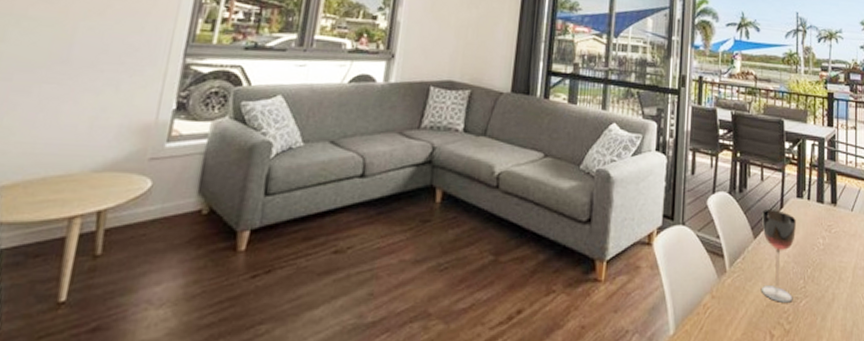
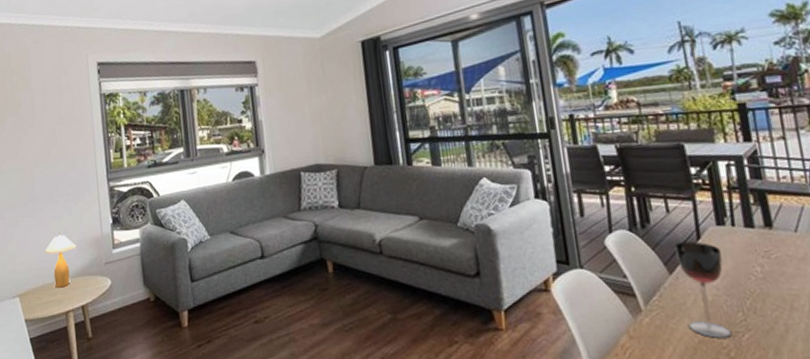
table lamp: none [59,111,114,184] -> present [44,233,77,288]

